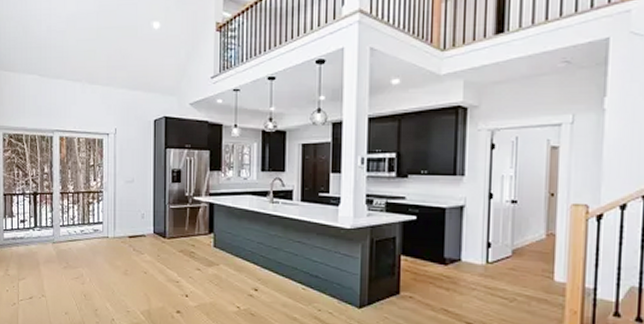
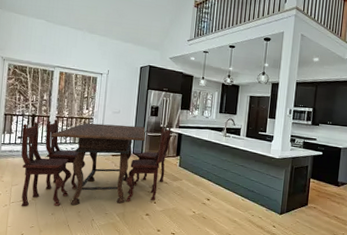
dining table: none [24,196,200,306] -> present [21,119,172,207]

